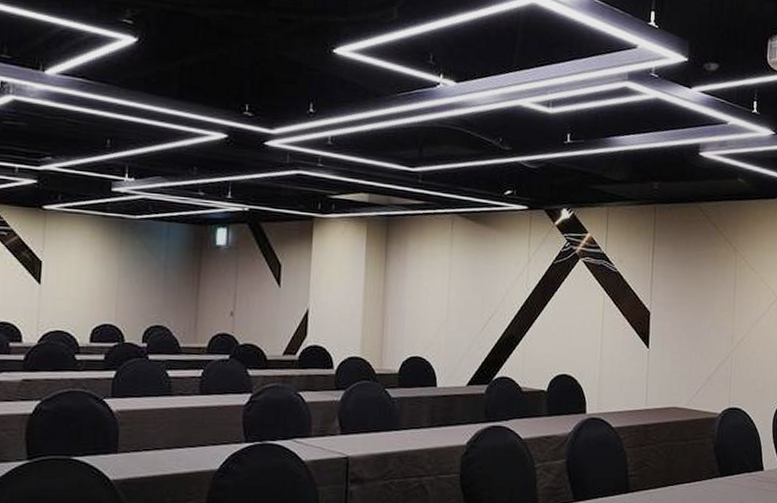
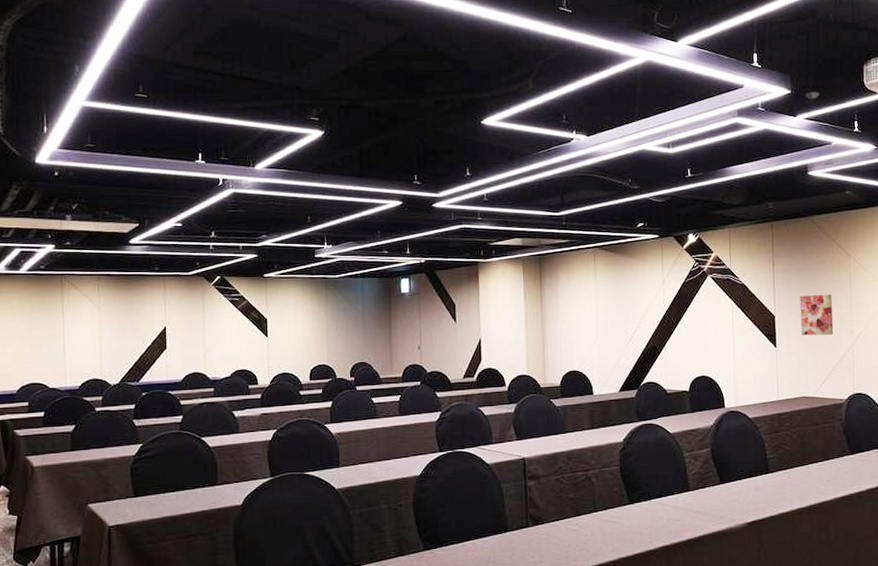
wall art: none [677,292,714,339] -> present [800,294,834,335]

